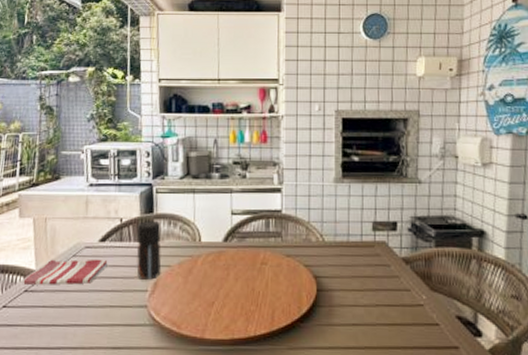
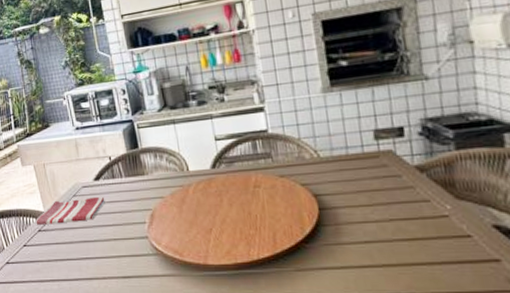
pepper grinder: present [137,220,161,280] -> none [125,155,156,212]

